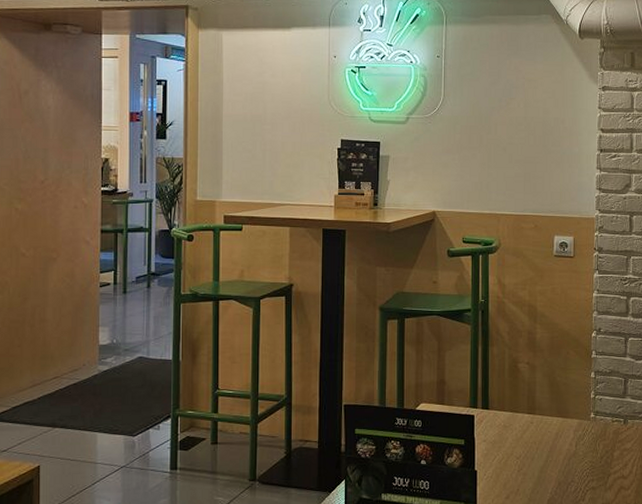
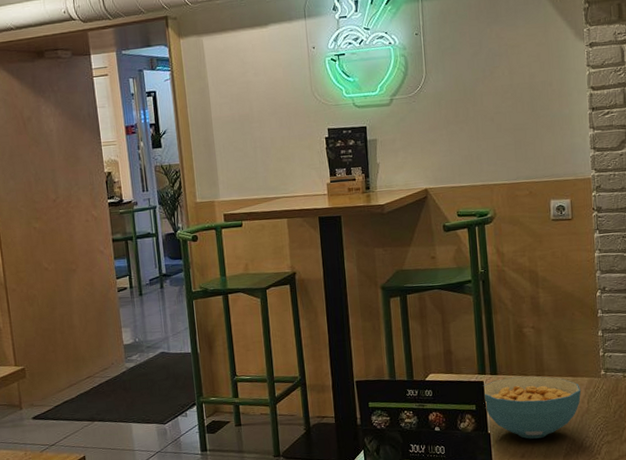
cereal bowl: none [472,413,571,480] -> present [483,376,582,439]

